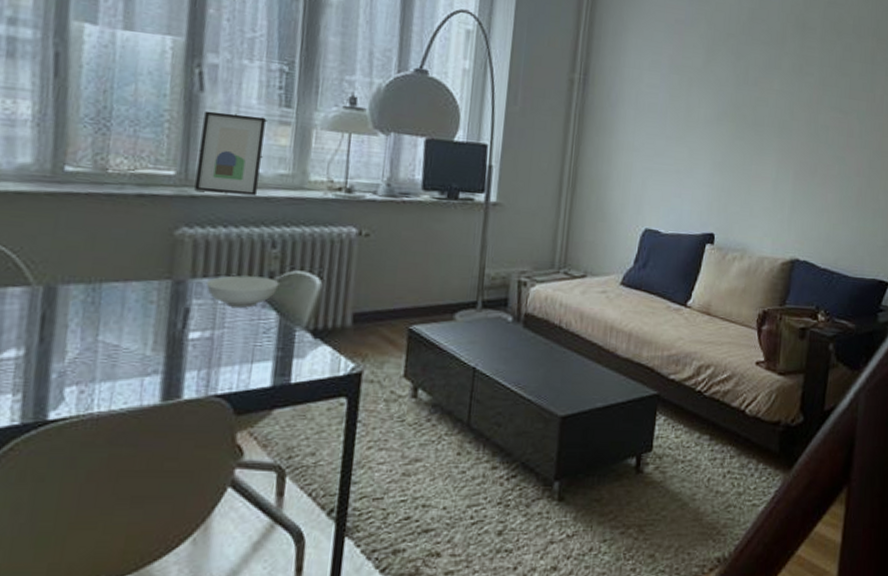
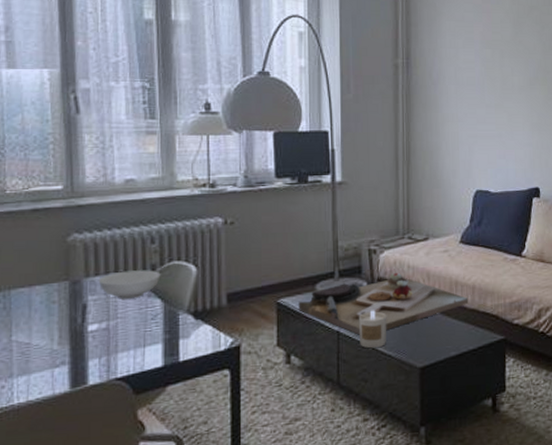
picture frame: present [194,110,267,196] -> none [80,130,136,201]
decorative tray: none [432,309,623,374] -> present [298,272,469,335]
candle: none [497,348,531,391] -> present [358,310,387,349]

